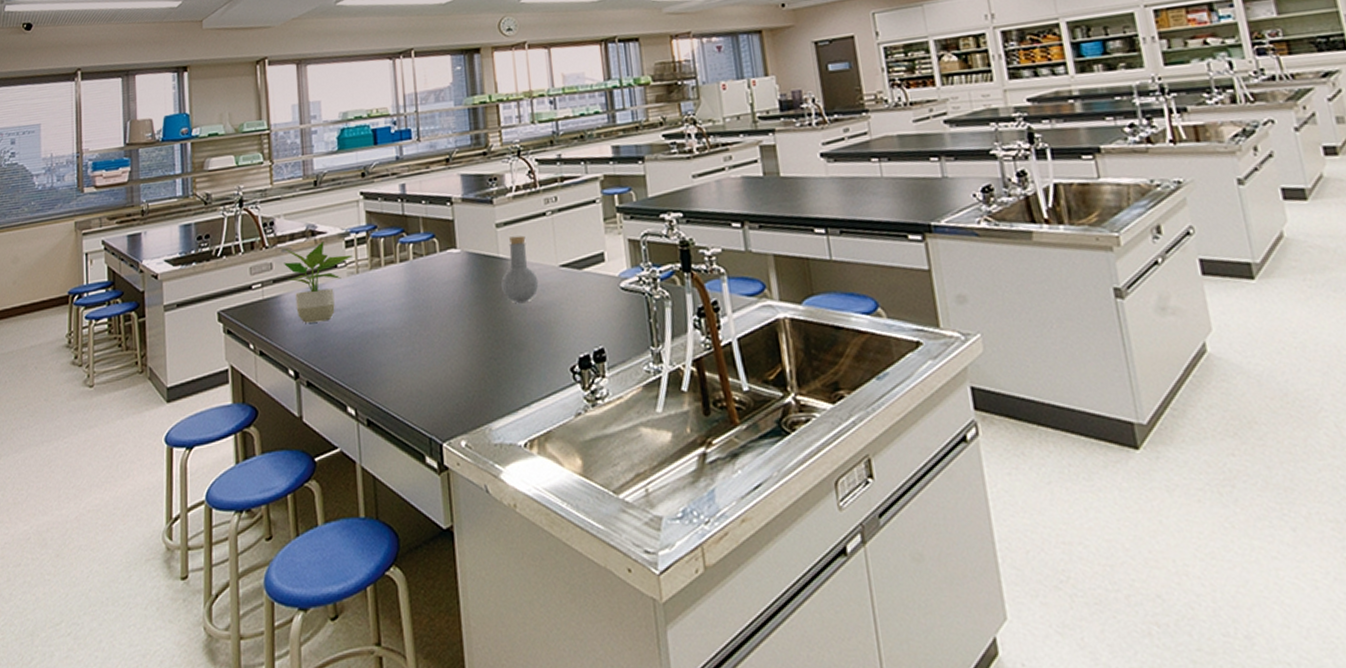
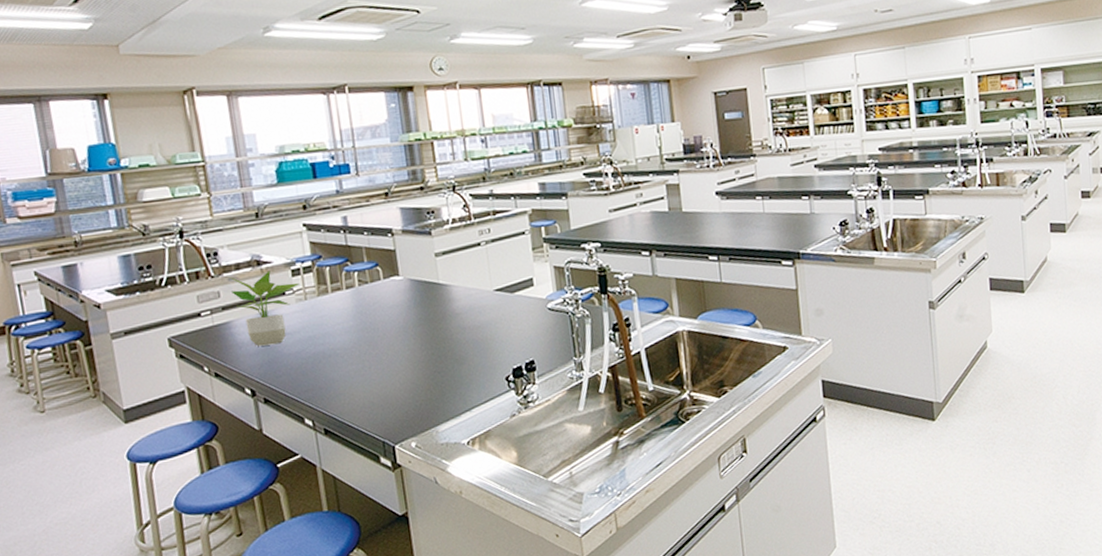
flask: present [501,235,539,303] -> none [442,264,476,323]

